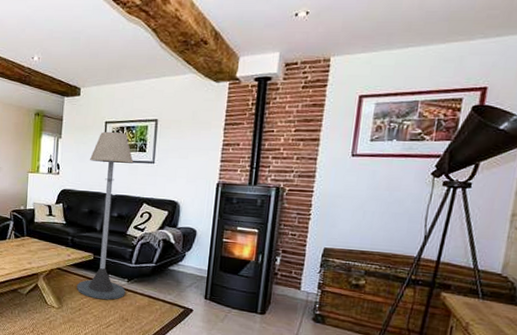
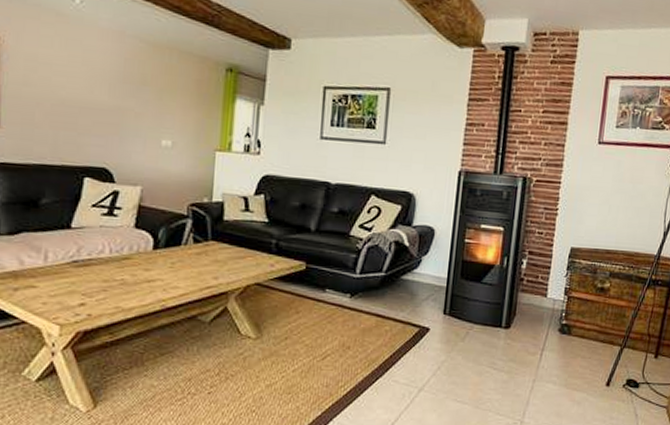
floor lamp: present [76,131,134,300] -> none [282,99,360,323]

